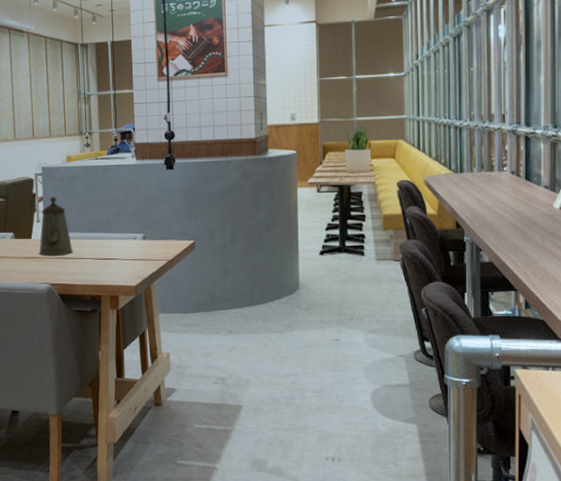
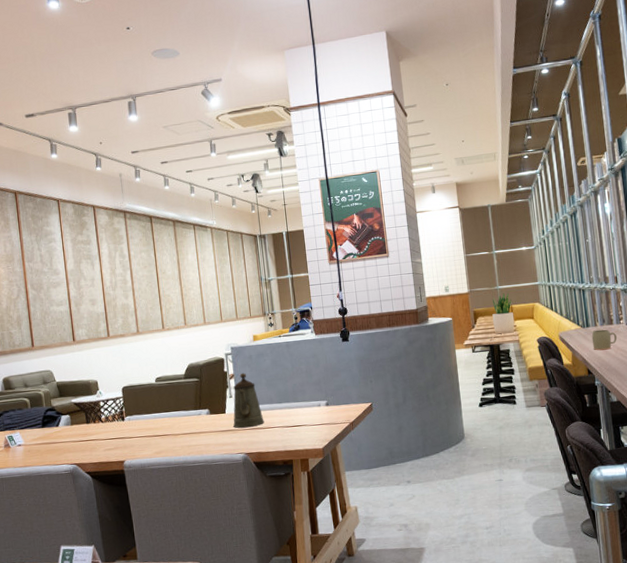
mug: none [465,176,497,201] -> present [591,329,617,351]

